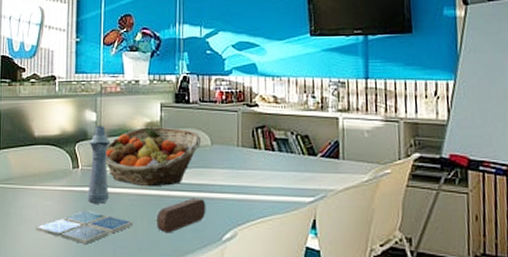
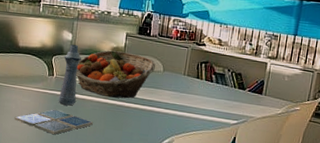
pencil case: present [155,197,206,234] -> none [111,109,153,134]

